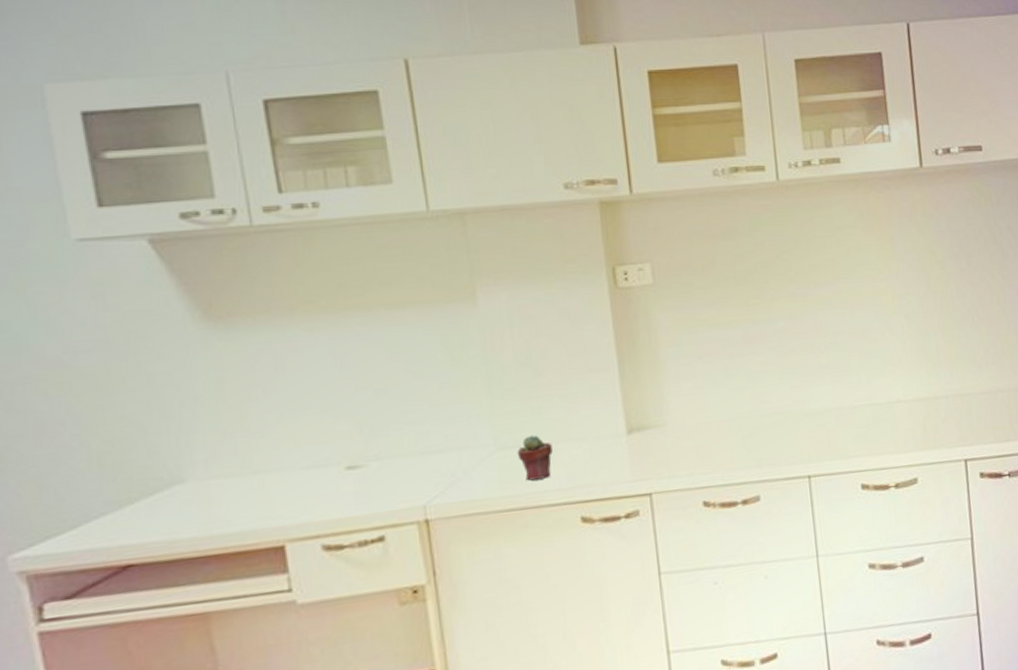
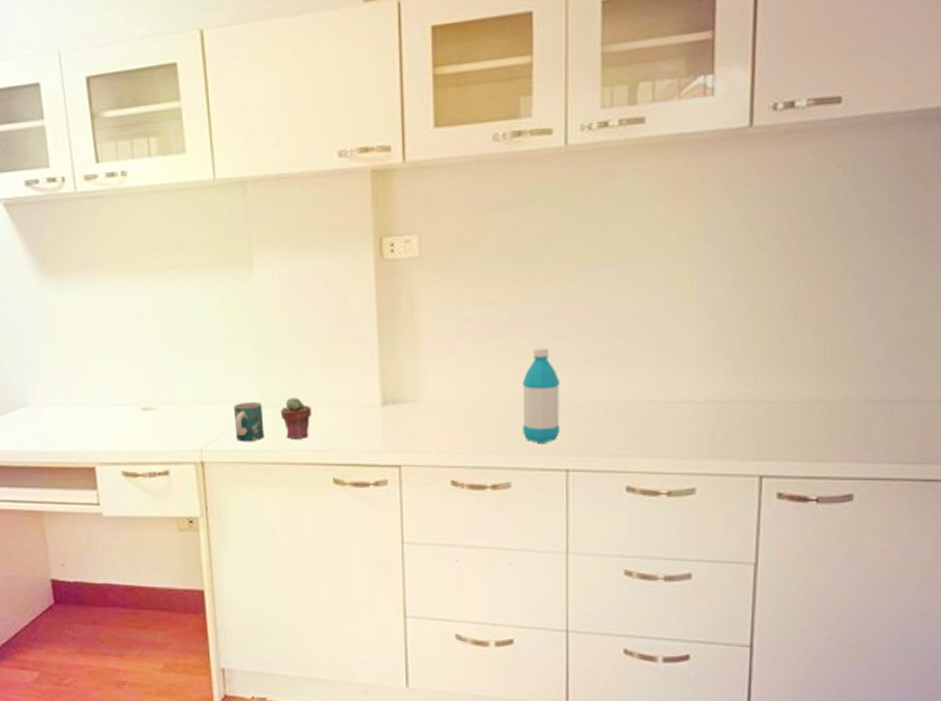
mug: none [463,444,501,491] -> present [234,401,265,441]
water bottle: none [761,362,799,455] -> present [522,347,560,444]

